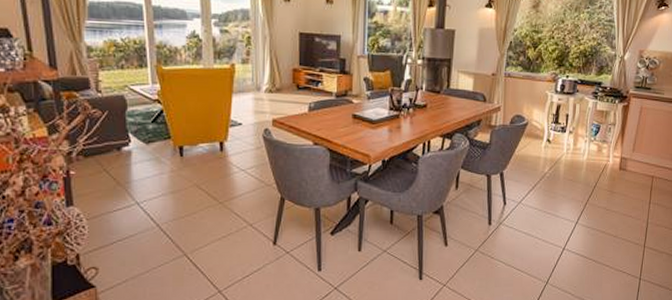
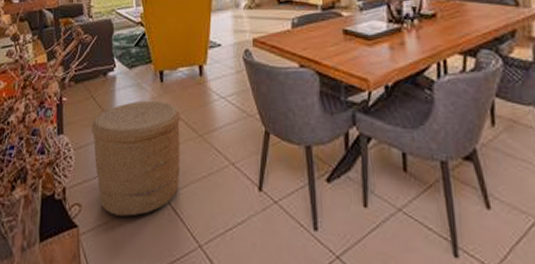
woven basket: none [106,173,201,274] -> present [91,100,180,217]

